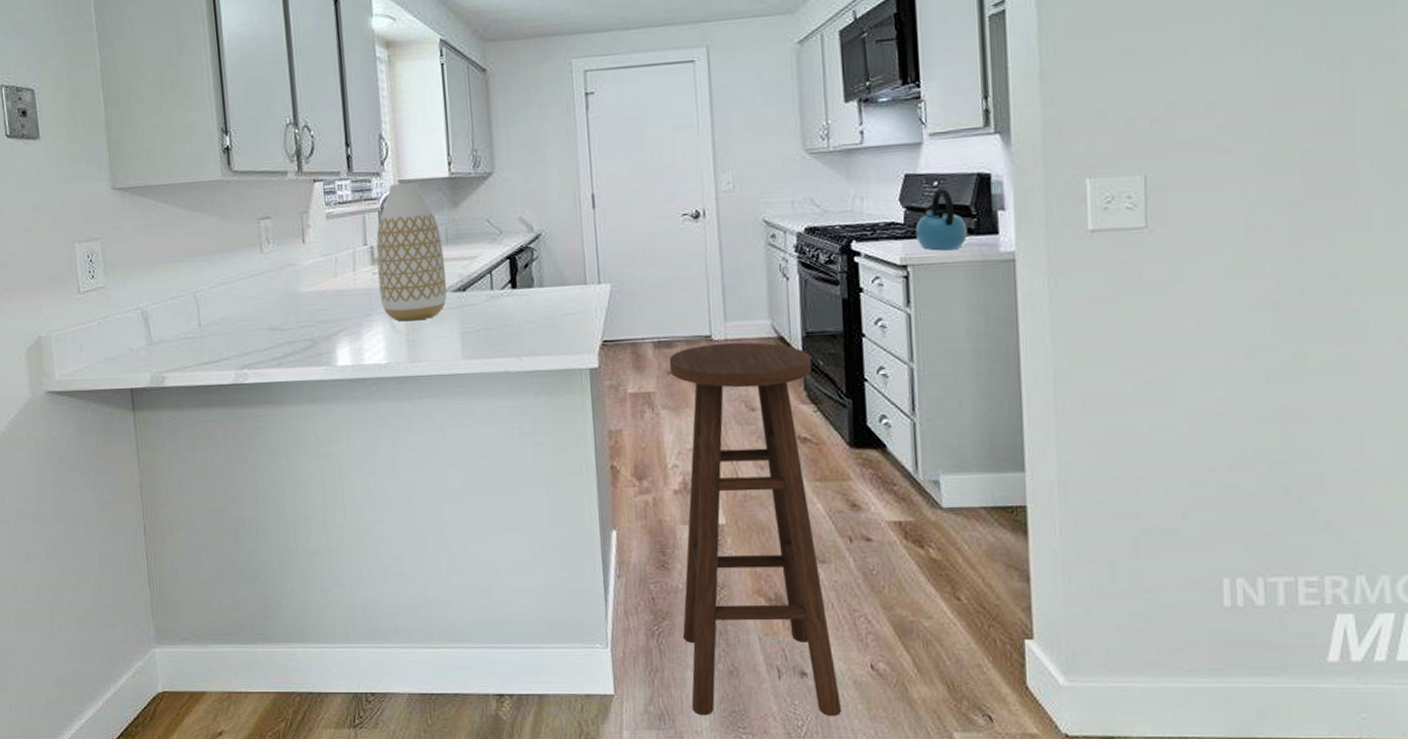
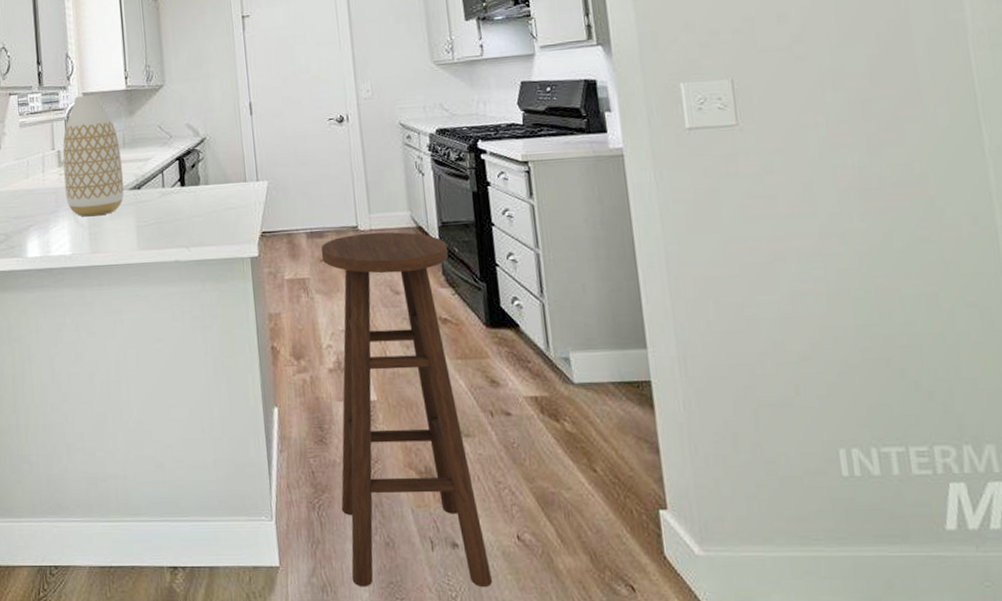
kettle: present [915,189,968,251] -> none [533,94,580,149]

